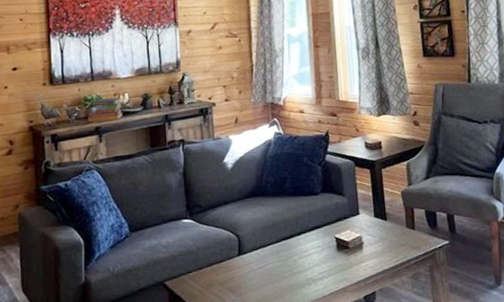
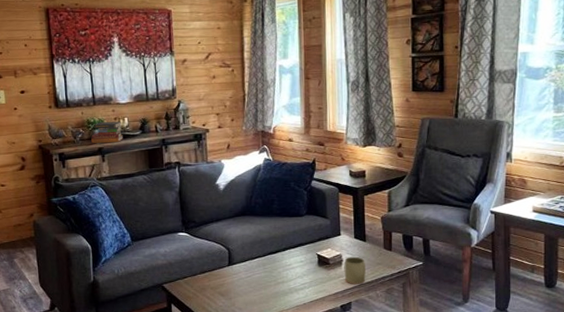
mug: none [364,238,390,271] -> present [344,256,367,284]

